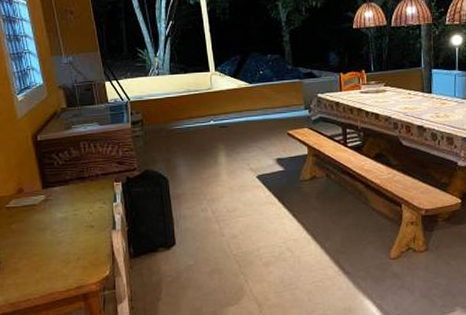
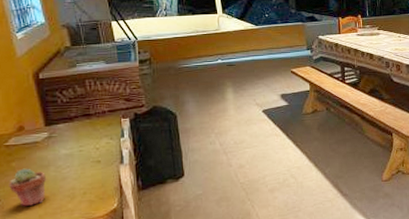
potted succulent: none [9,231,44,269] -> present [9,168,47,206]

